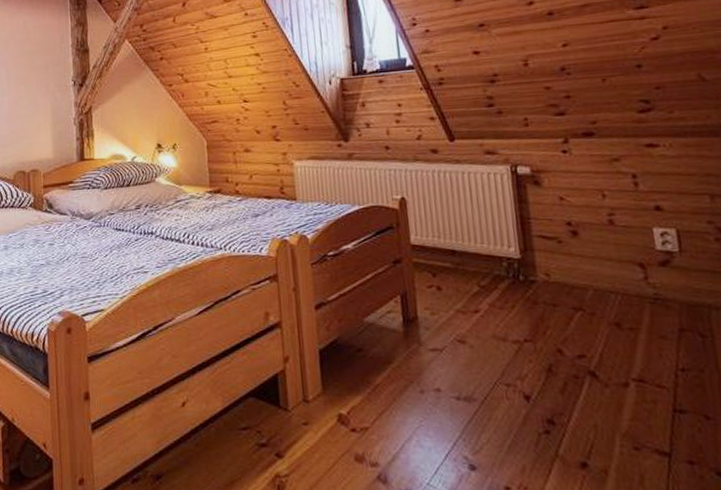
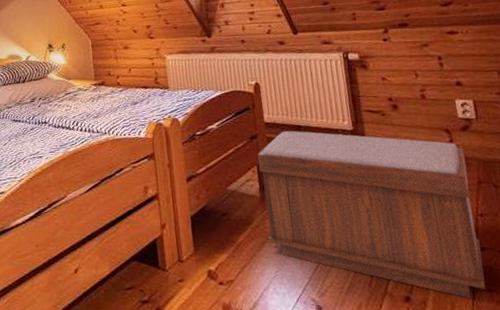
bench: none [400,256,685,470] -> present [257,131,486,298]

